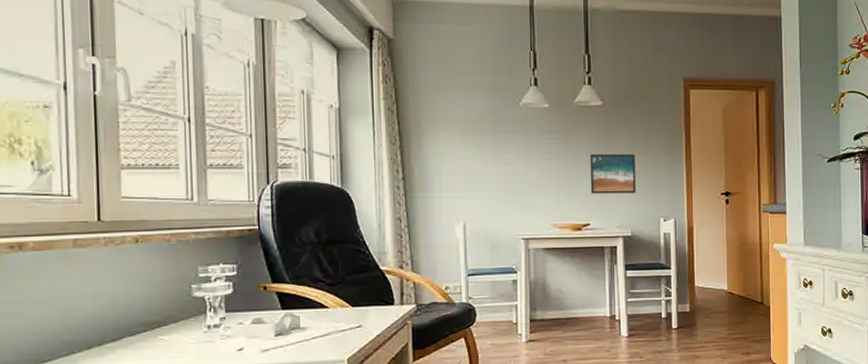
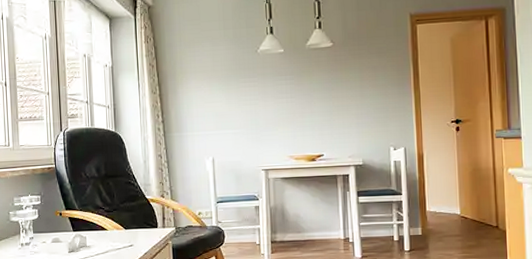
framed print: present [589,154,636,194] -> none [321,88,366,127]

